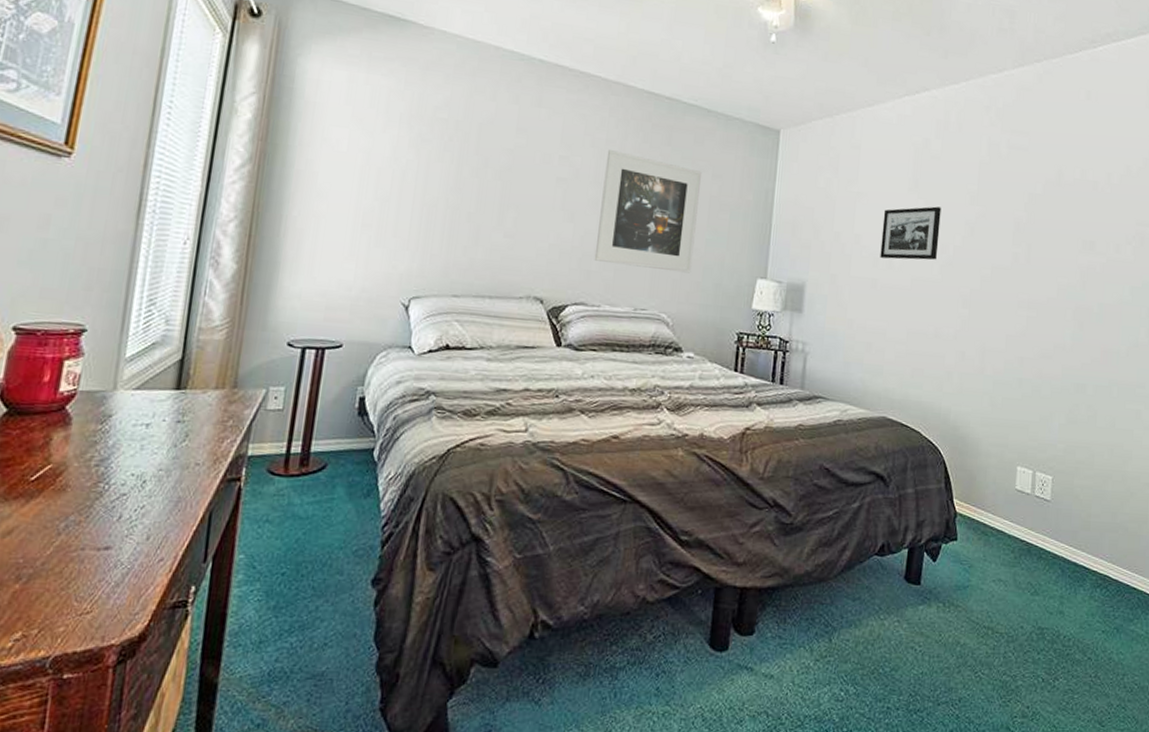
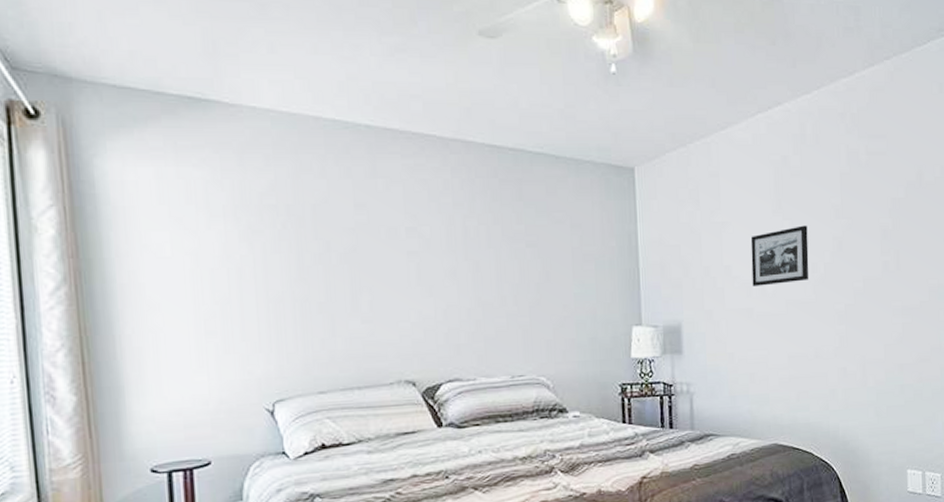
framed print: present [594,149,703,273] -> none [456,213,564,334]

